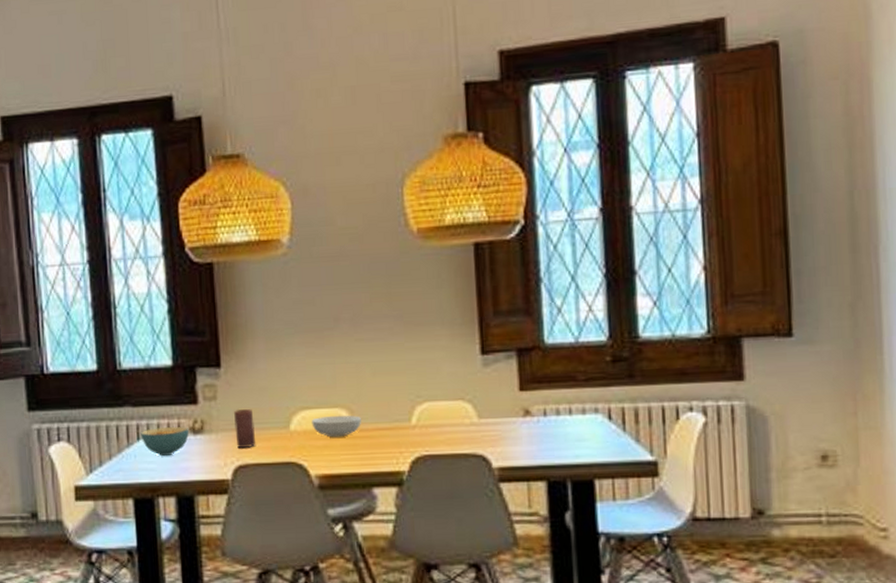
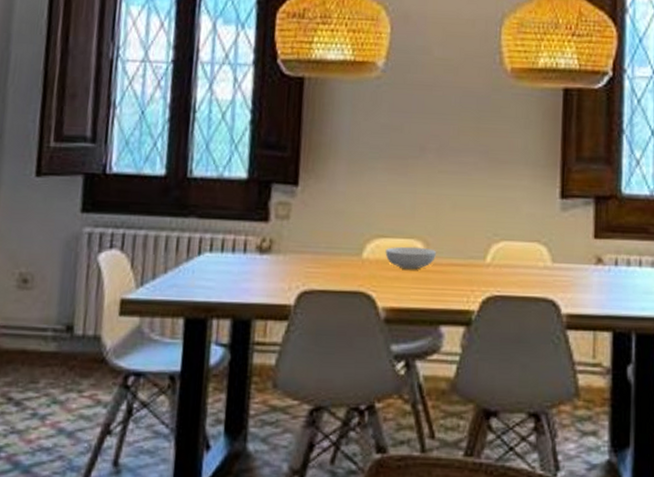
cereal bowl: present [140,426,190,457] -> none [202,242,256,275]
candle: present [234,409,257,448] -> none [304,230,326,273]

